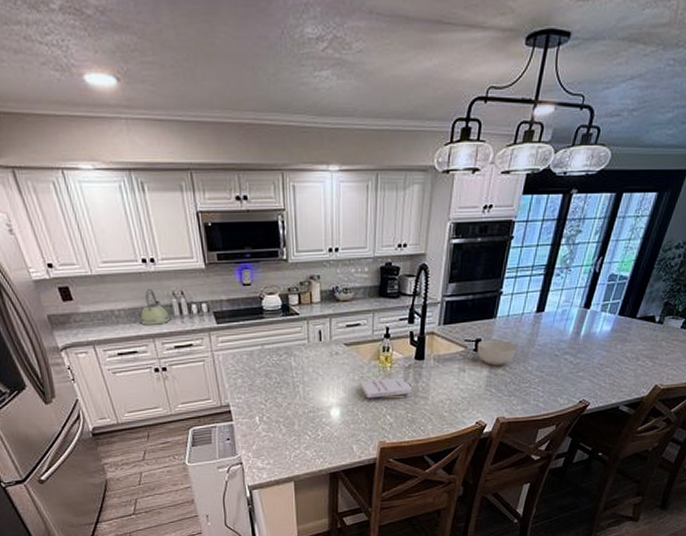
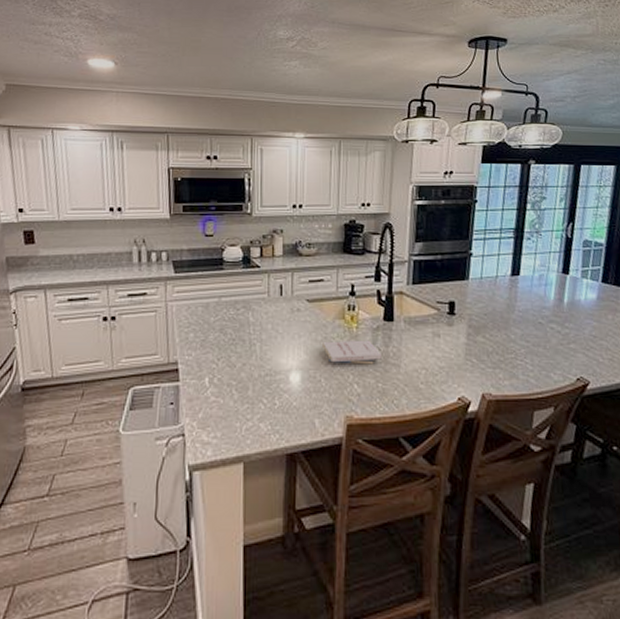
kettle: present [140,288,171,325] -> none [97,235,129,272]
bowl: present [477,340,517,366] -> none [451,303,496,332]

